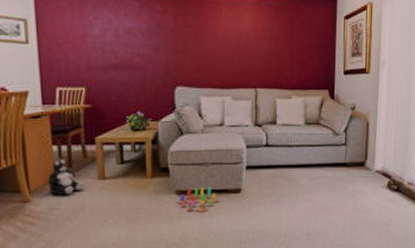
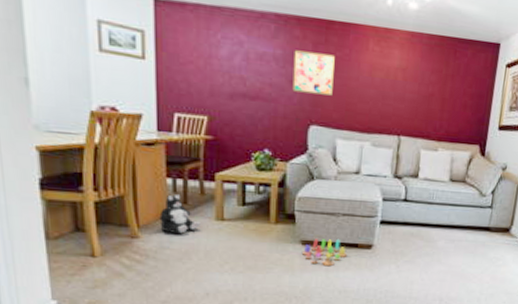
wall art: none [157,23,193,59] -> present [292,50,335,96]

